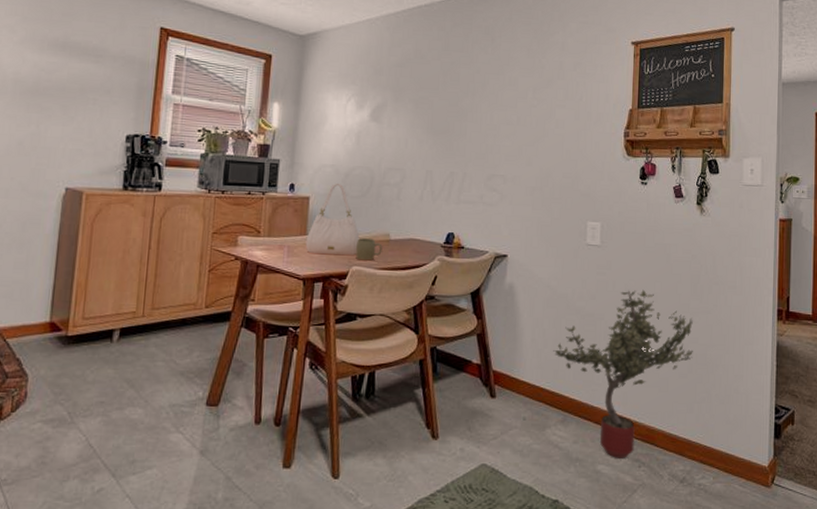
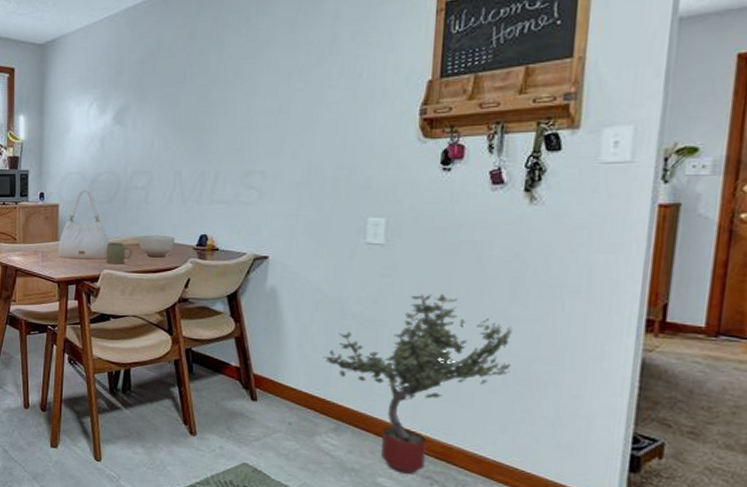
bowl: none [388,231,424,255] -> present [138,234,175,258]

